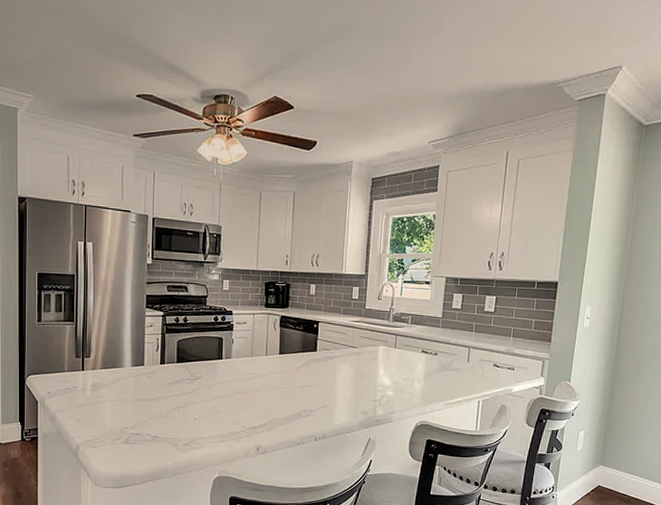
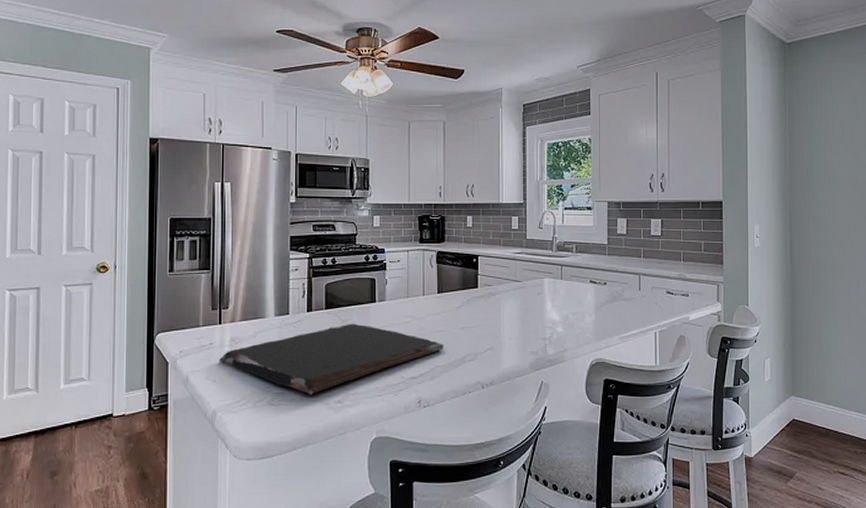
cutting board: none [81,377,283,437] -> present [218,323,444,395]

